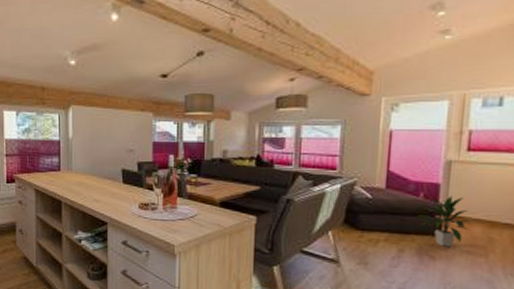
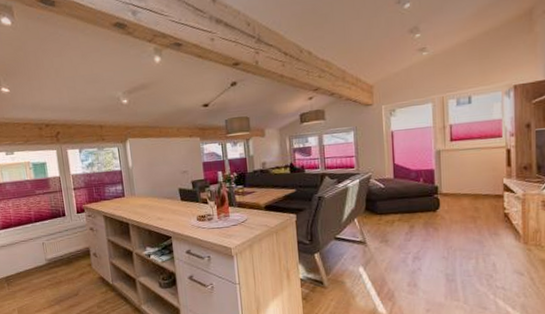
indoor plant: present [418,196,471,247] -> none [421,178,461,219]

